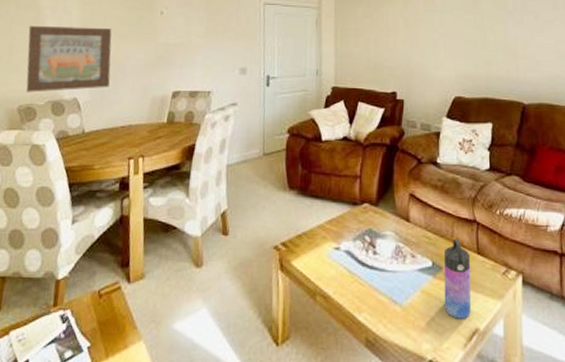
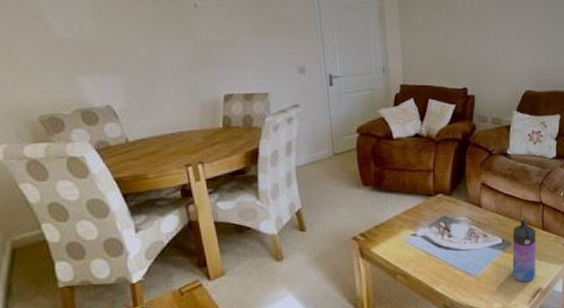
wall art: present [26,25,112,92] -> none [27,22,147,101]

